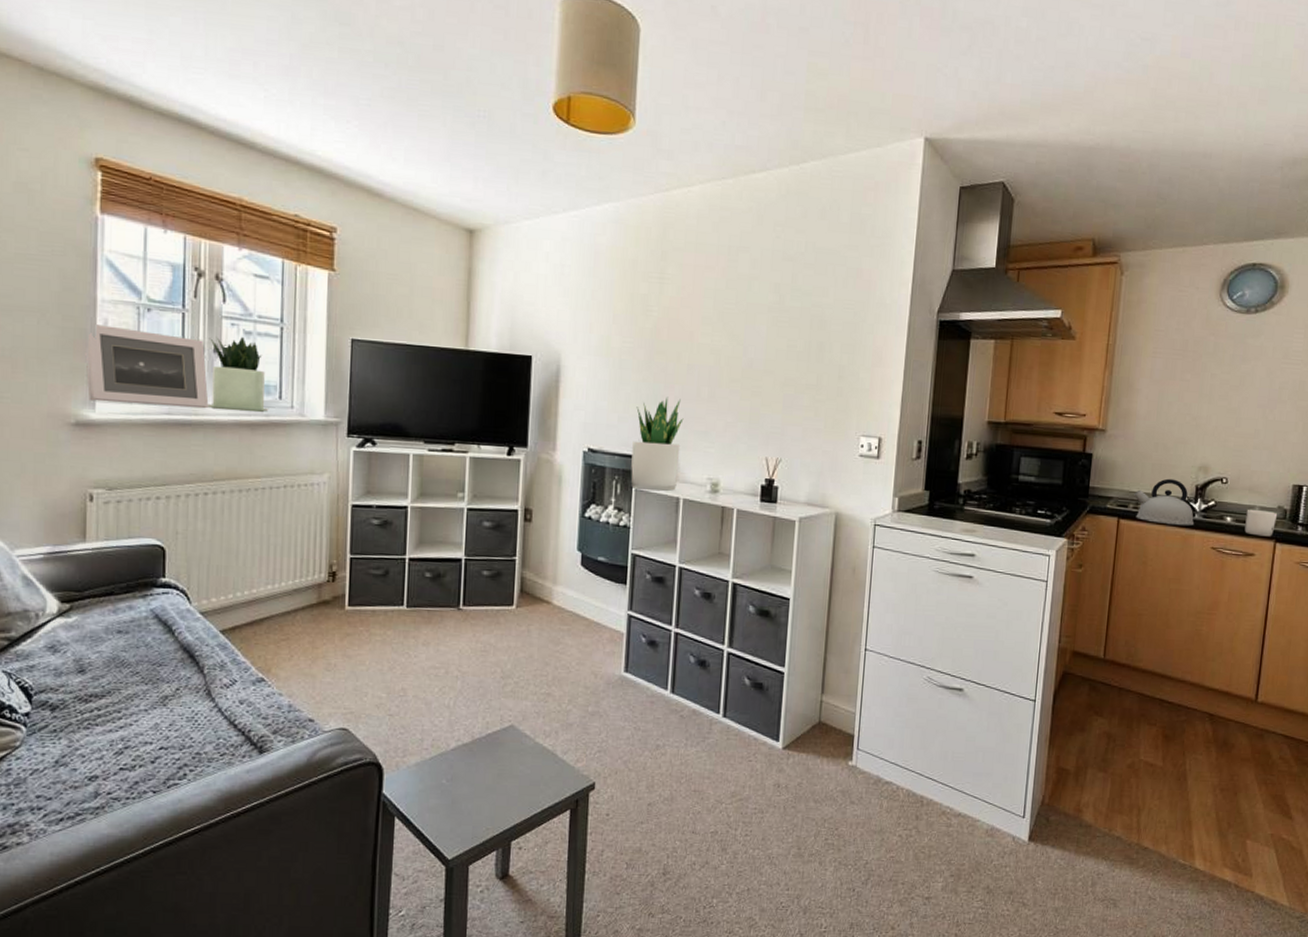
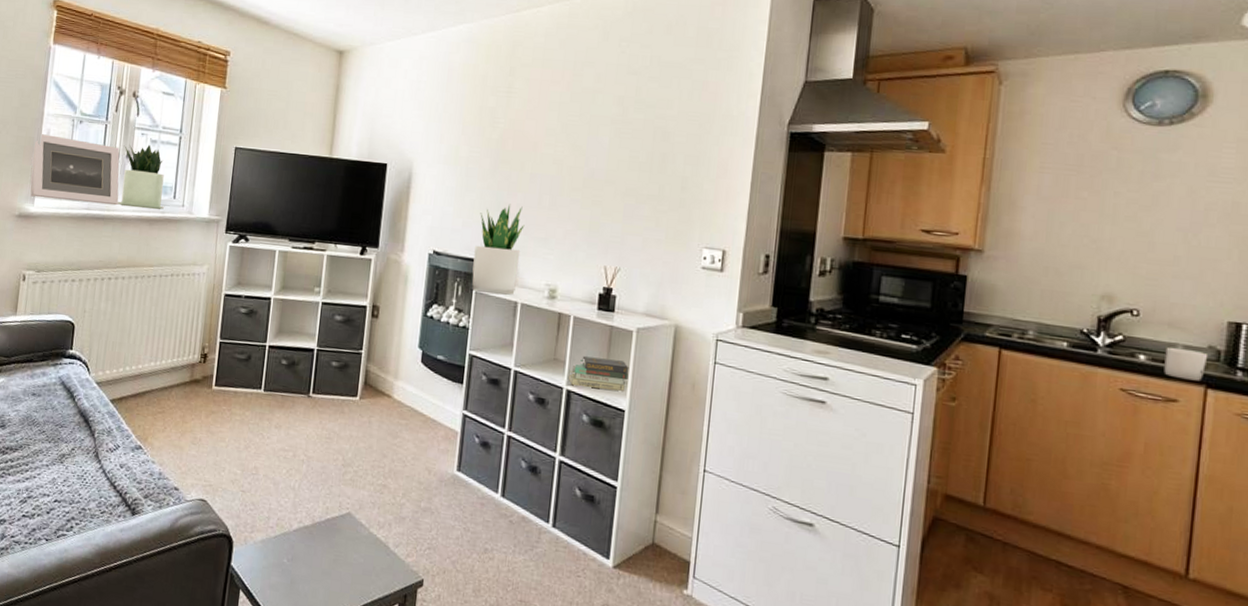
books: none [733,548,793,580] -> present [568,356,629,391]
kettle: present [1133,478,1195,526] -> none [1017,307,1097,363]

